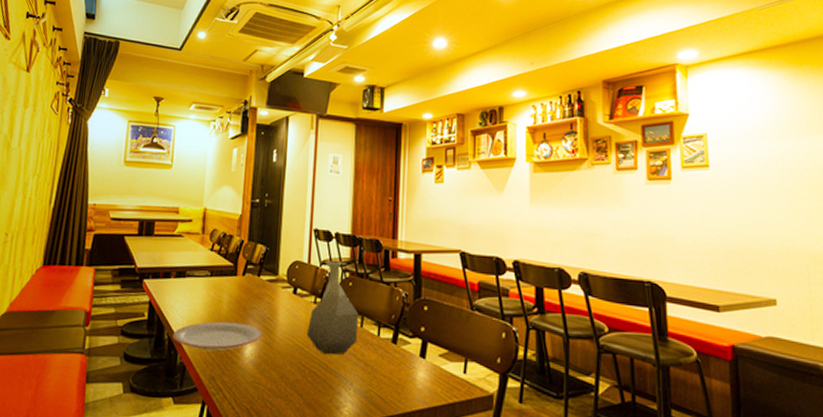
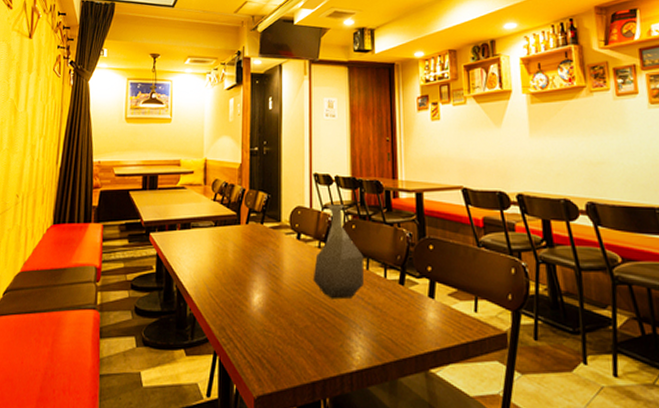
plate: present [172,321,262,351] -> none [181,271,268,301]

